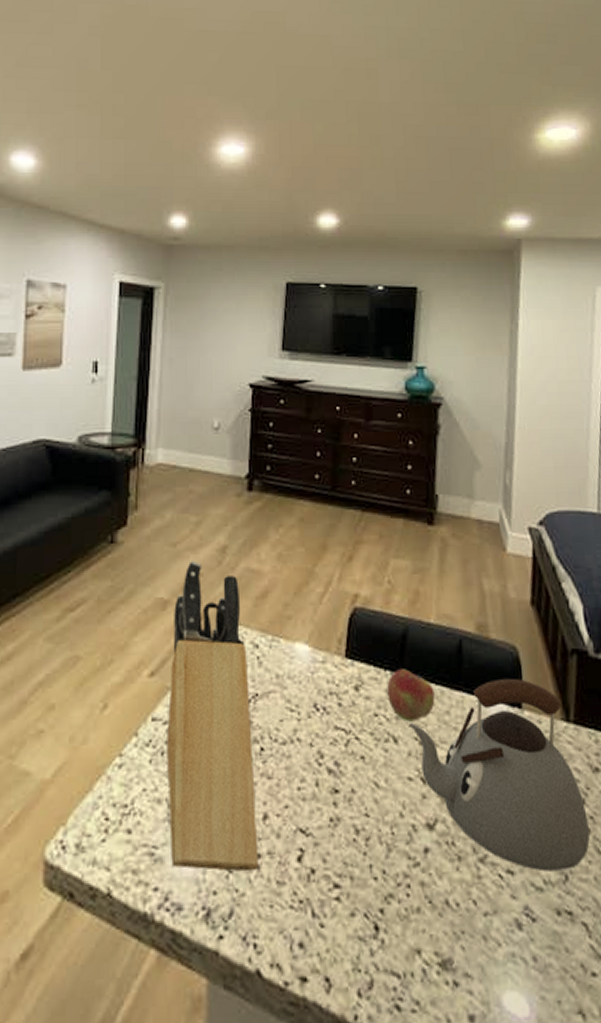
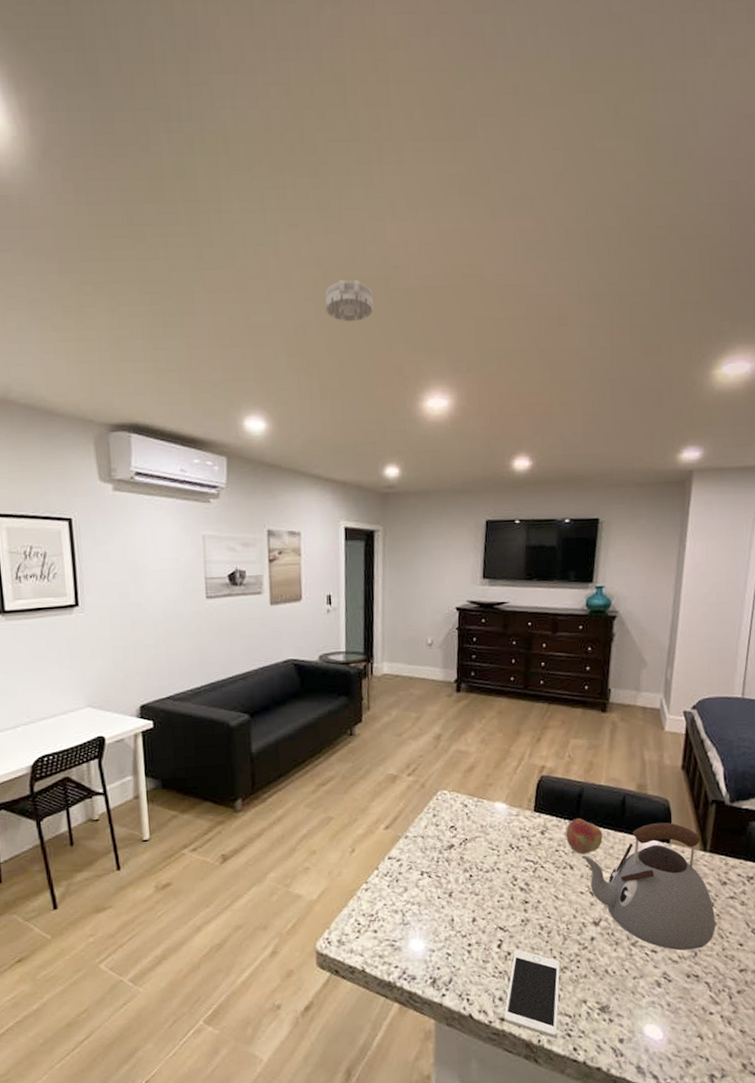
smoke detector: none [113,17,166,61] -> present [325,279,374,322]
knife block: present [167,560,259,872] -> none [399,745,470,955]
cell phone: none [305,864,384,1012] -> present [503,949,561,1038]

